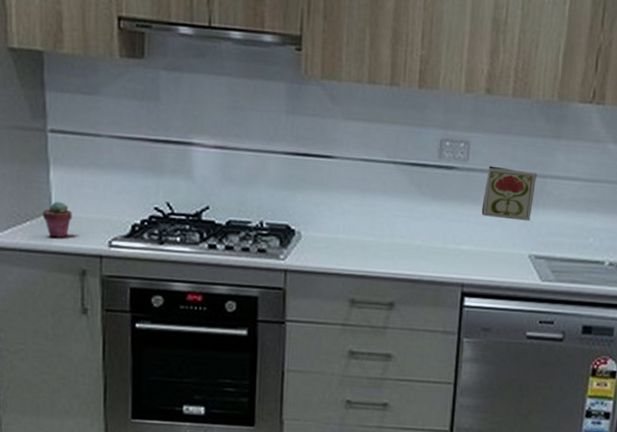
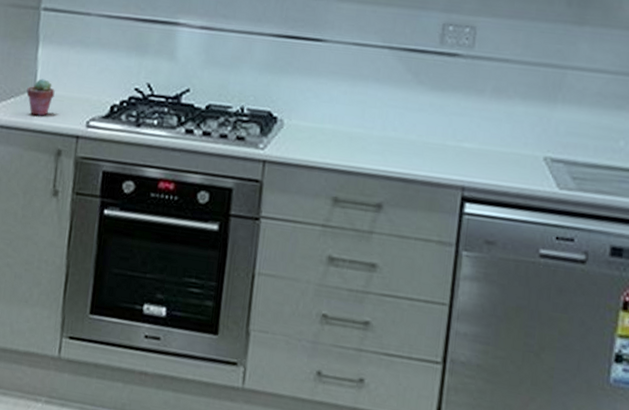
decorative tile: present [481,166,537,221] -> none [488,53,555,118]

